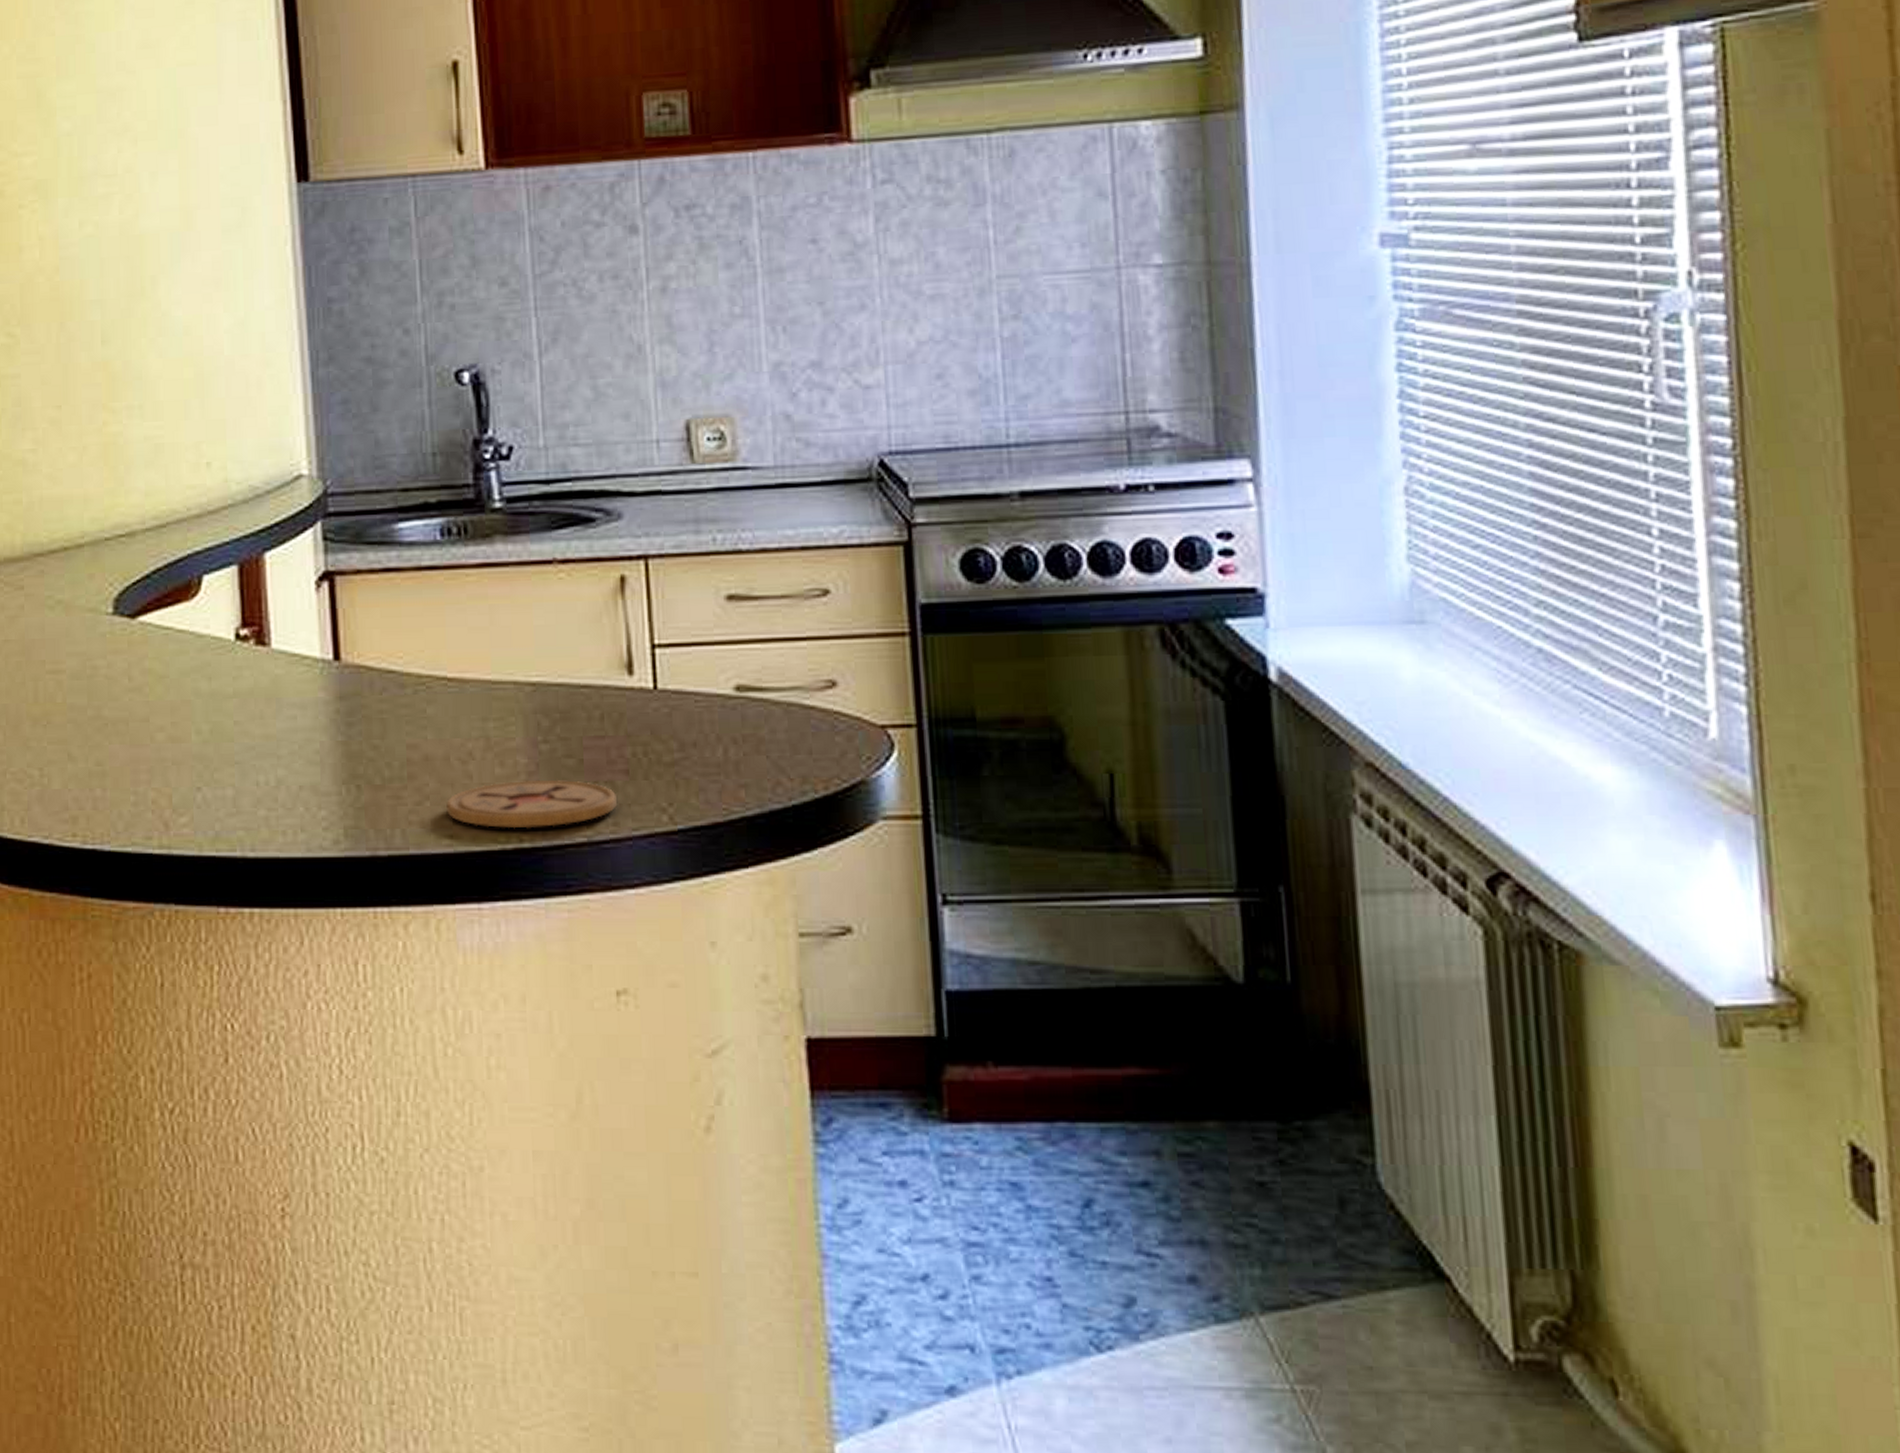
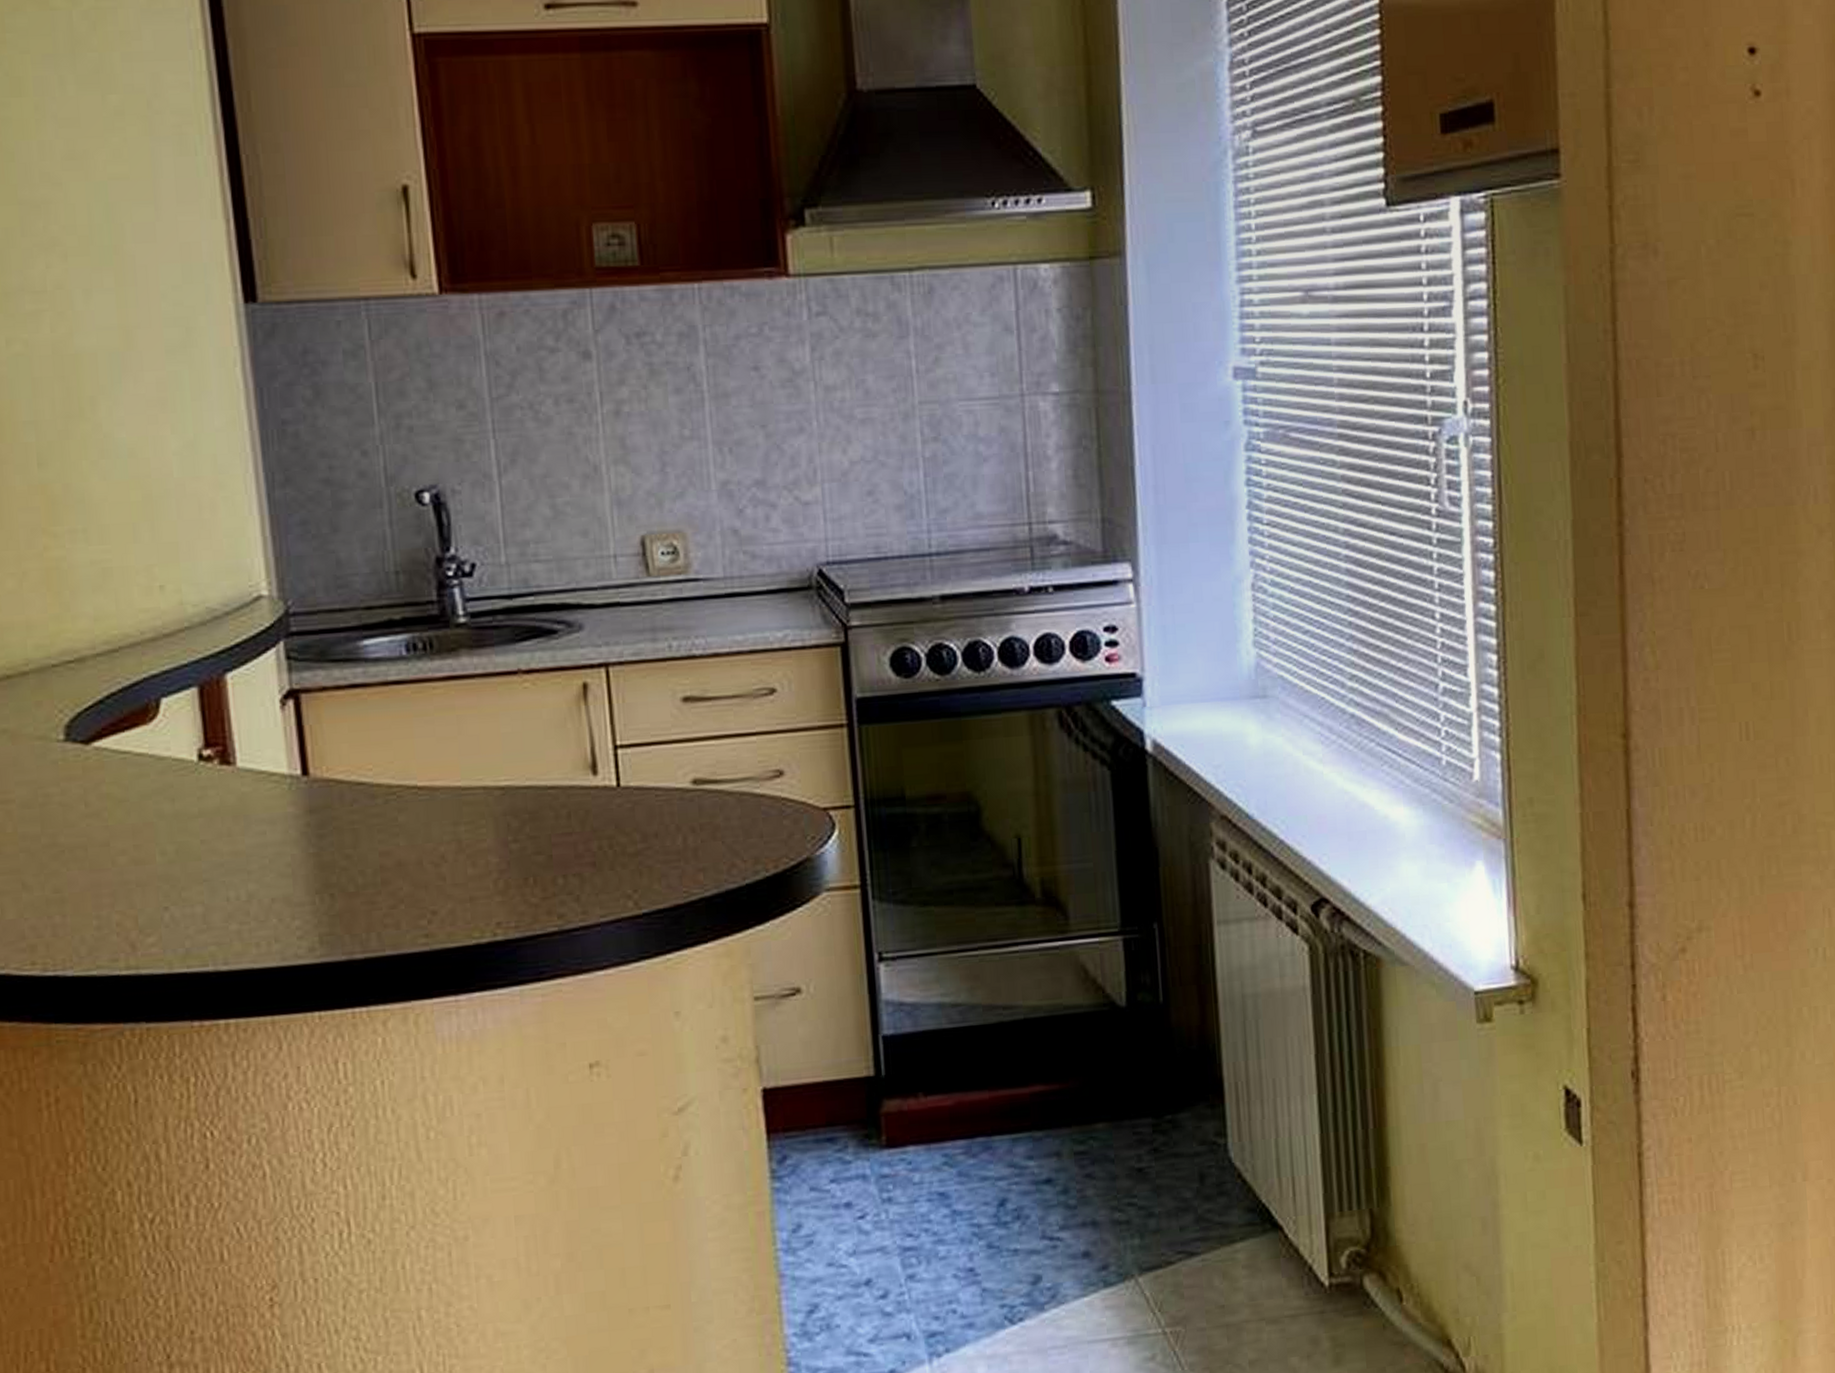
coaster: present [446,779,618,829] -> none [421,875,586,925]

